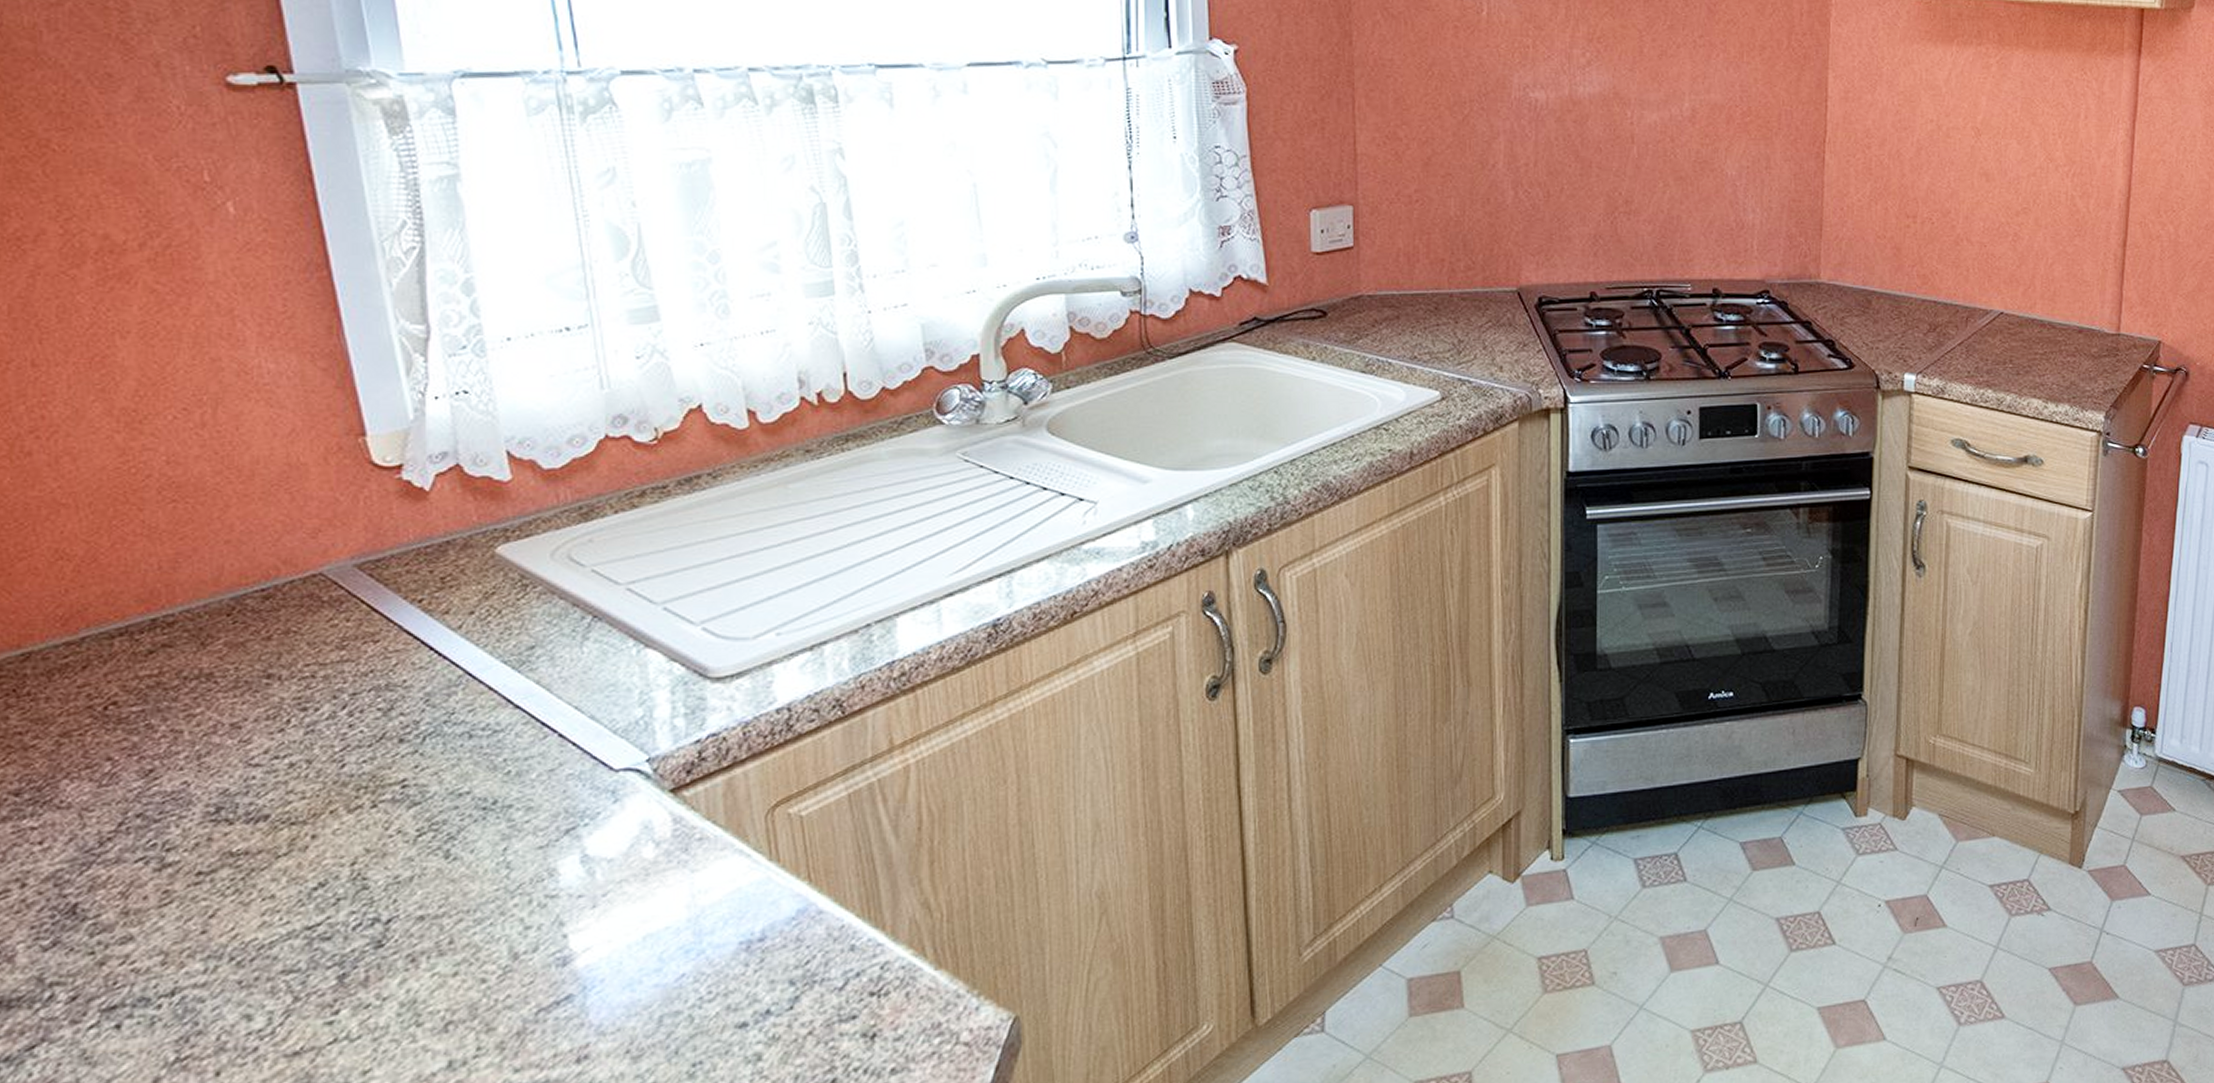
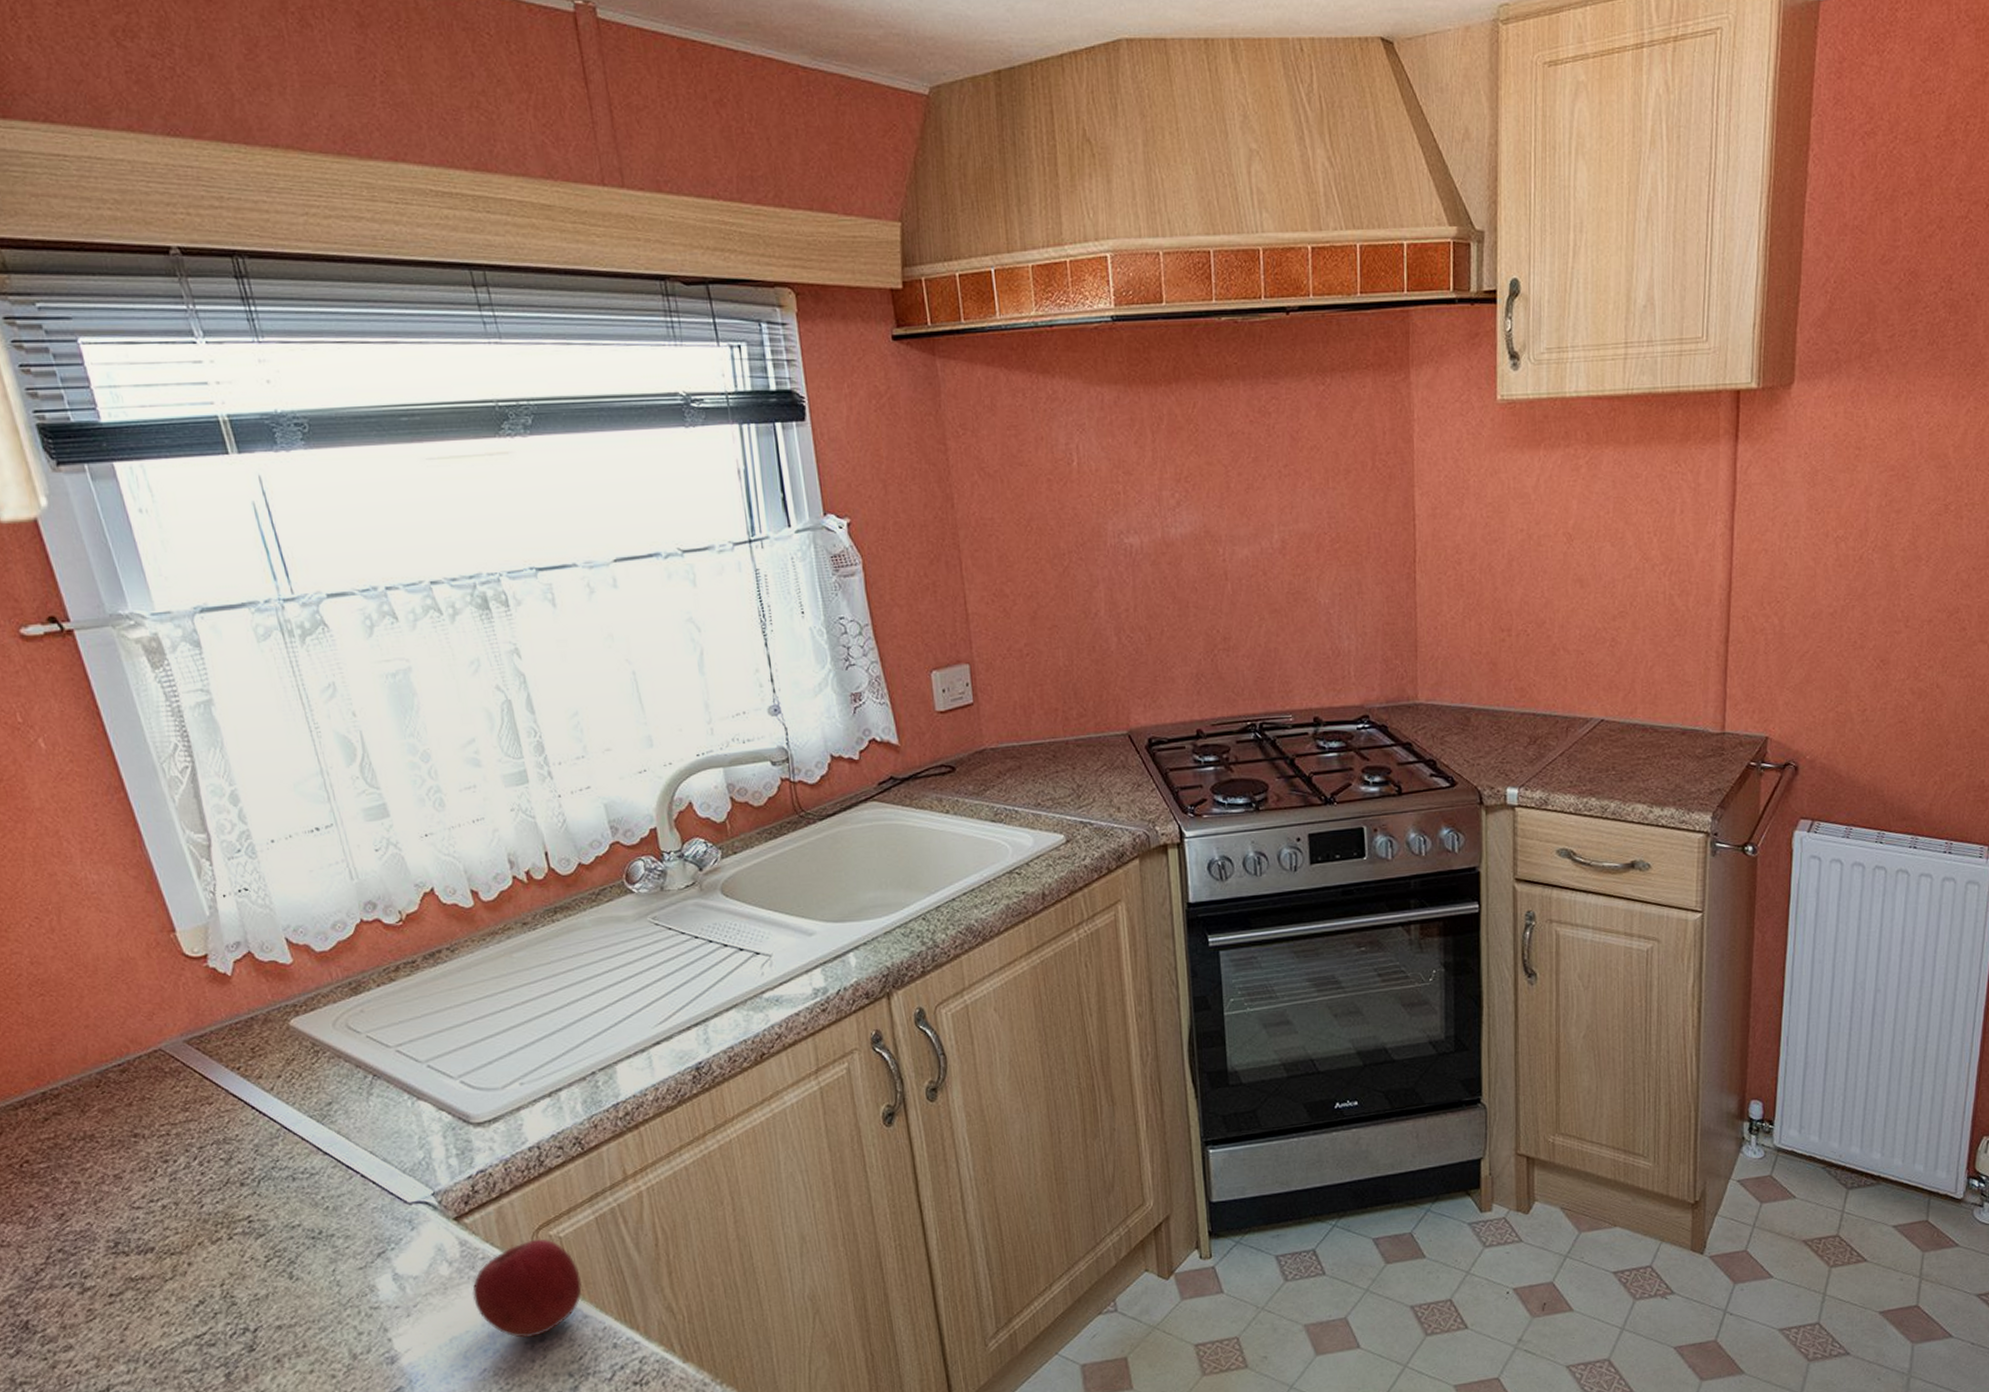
apple: none [681,817,820,937] -> present [472,1239,582,1338]

